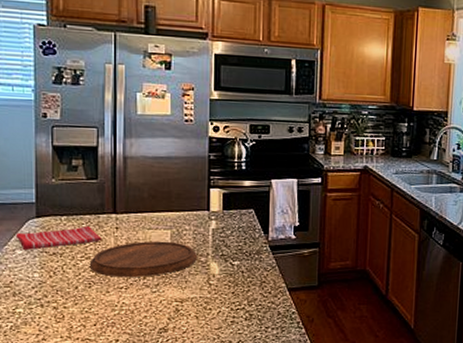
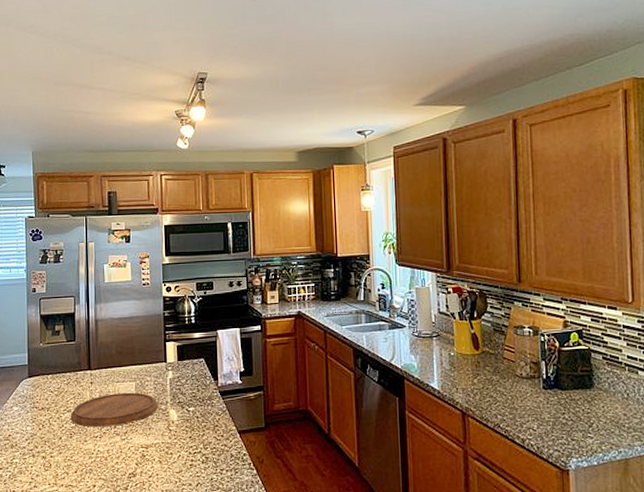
dish towel: present [15,226,102,251] -> none [13,383,80,407]

